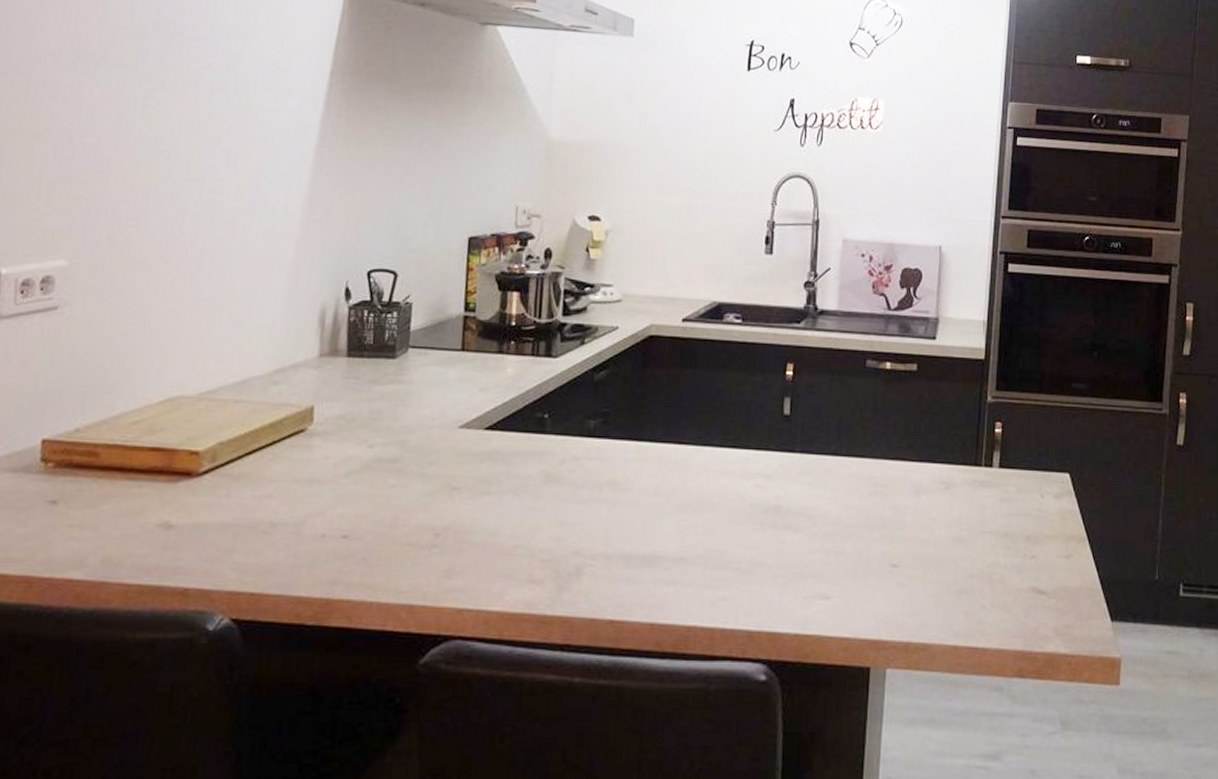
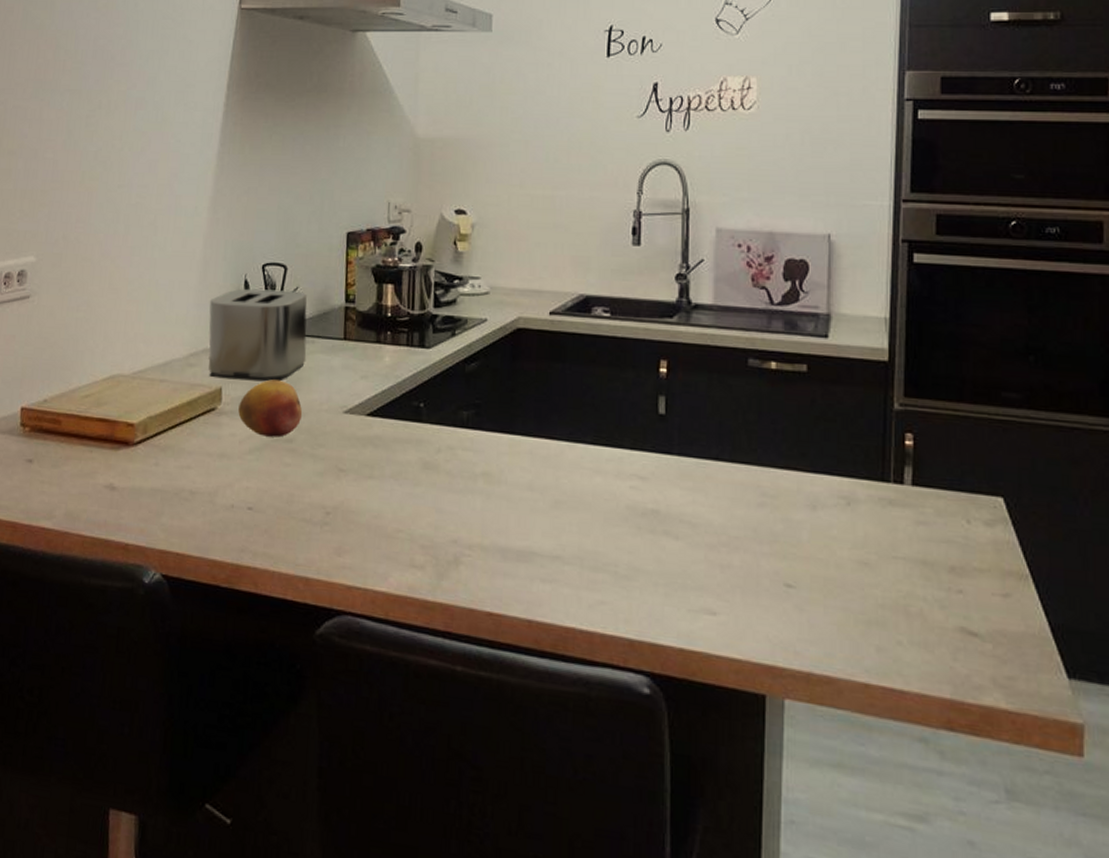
toaster: none [297,297,420,397] -> present [208,288,307,382]
fruit: none [333,395,411,458] -> present [238,379,303,438]

